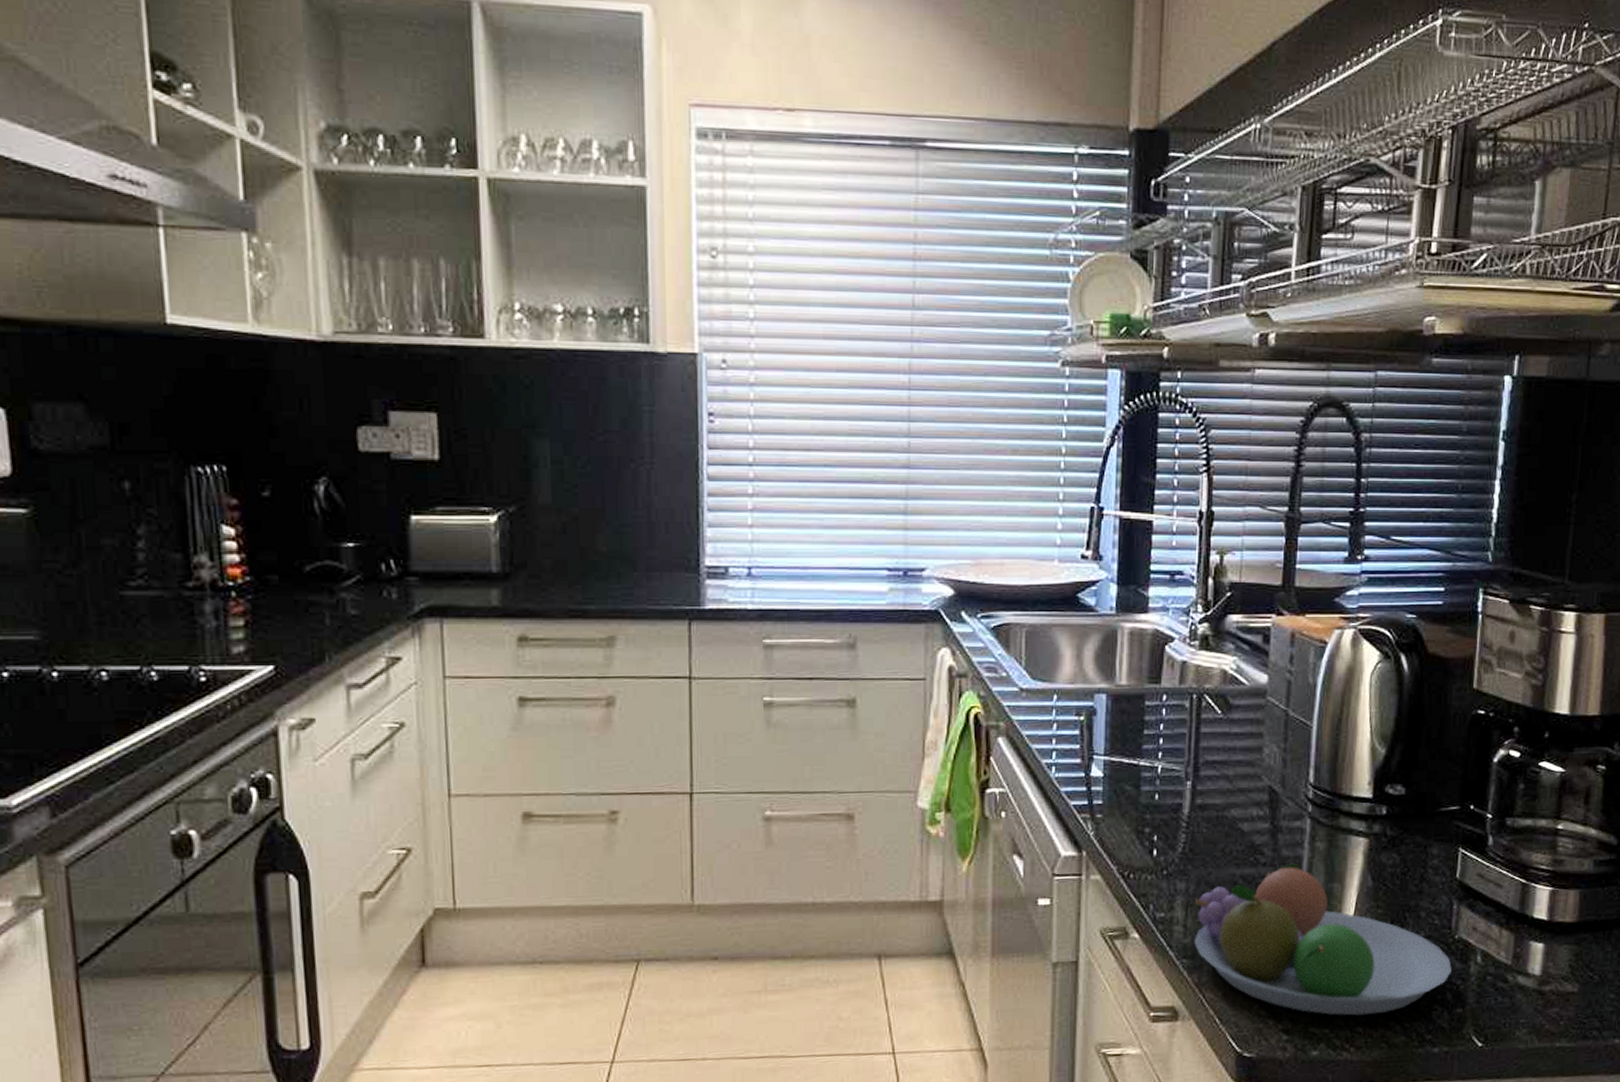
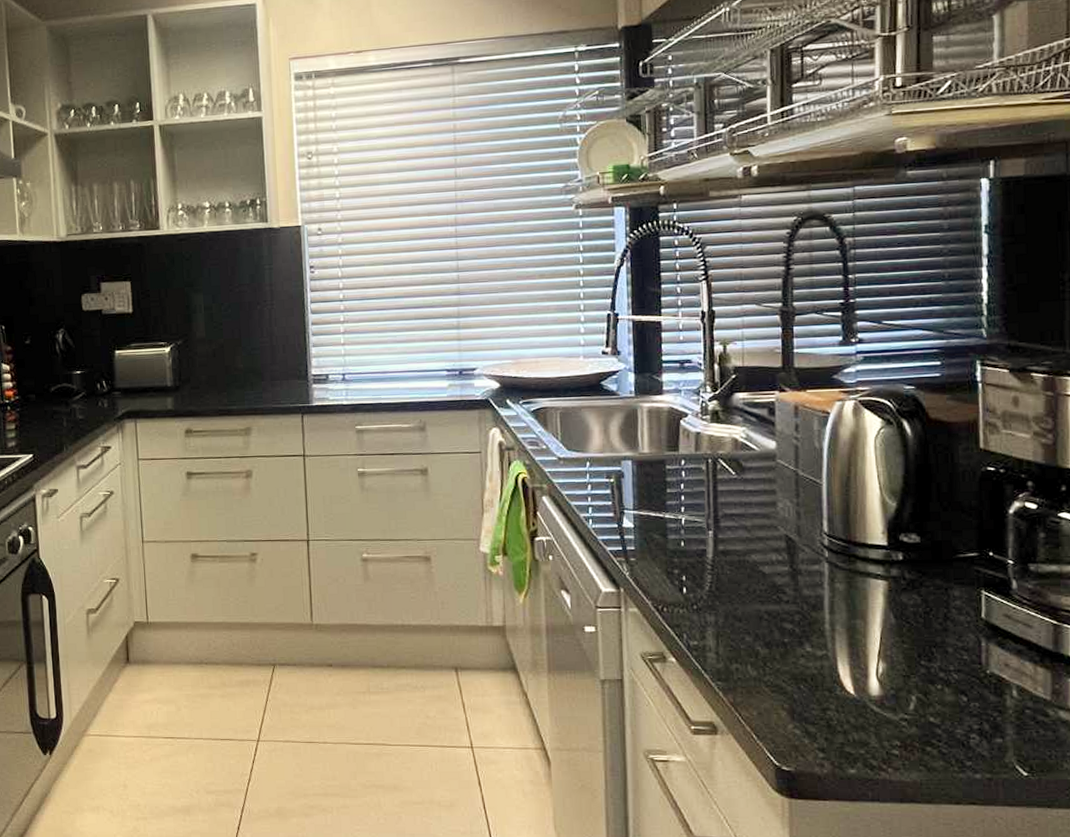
fruit bowl: present [1194,864,1452,1016] -> none [724,602,986,739]

